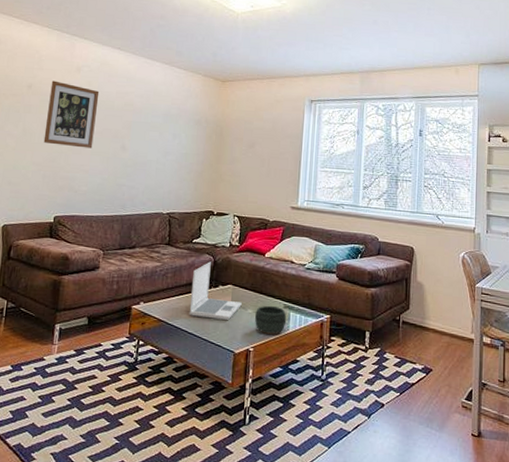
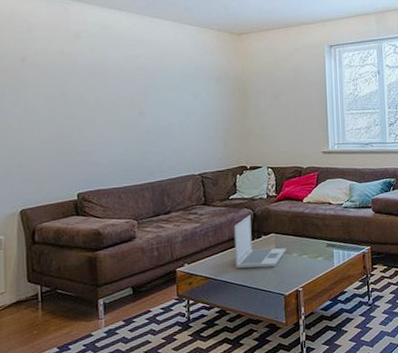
wall art: present [43,80,100,149] -> none [48,50,108,120]
bowl: present [254,305,287,335] -> none [299,246,331,274]

